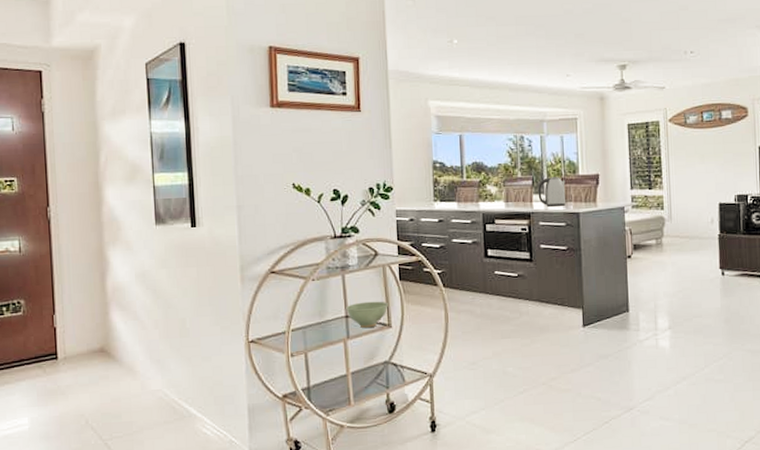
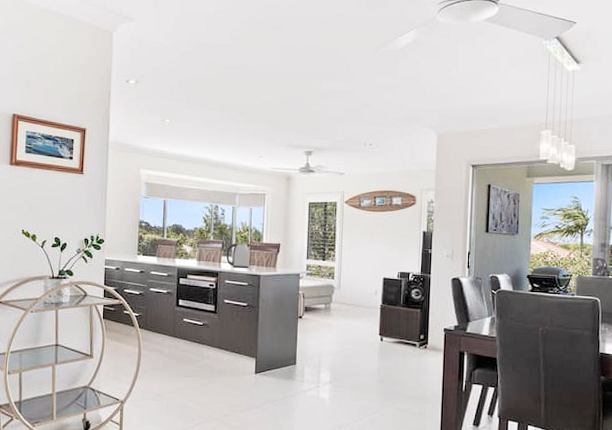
bowl: present [346,301,388,328] -> none [56,334,92,356]

